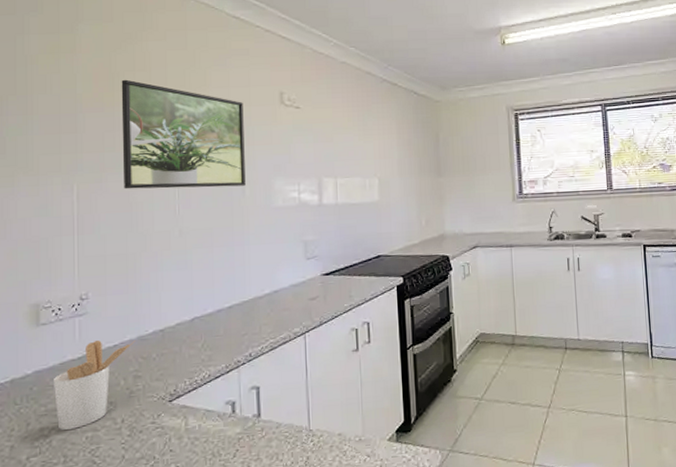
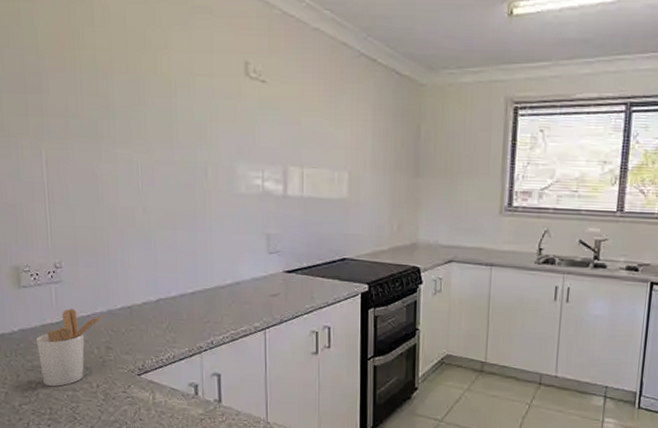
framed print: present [121,79,246,189] -> none [81,36,208,167]

